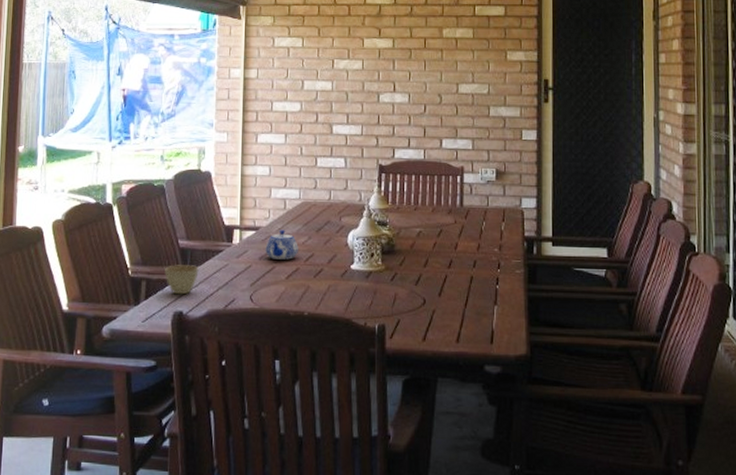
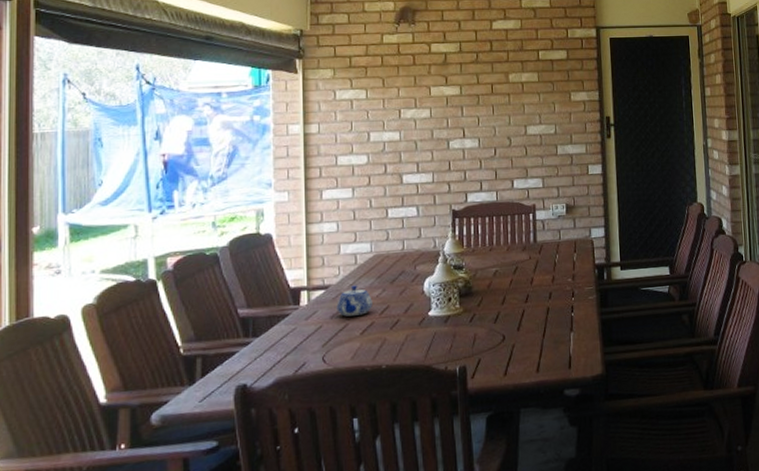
cup: present [165,265,199,295] -> none [223,333,263,368]

